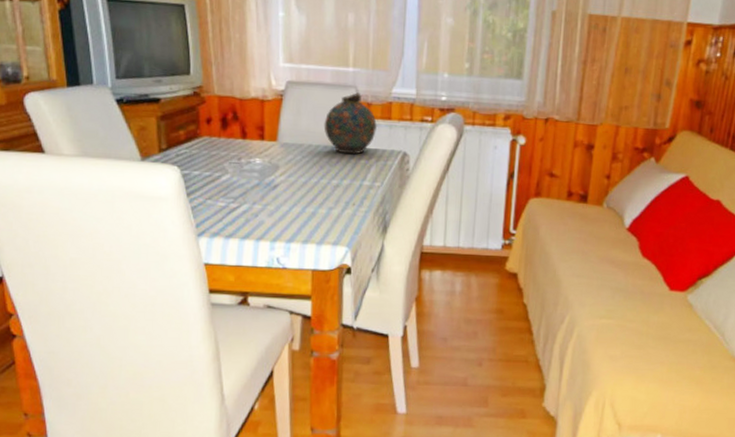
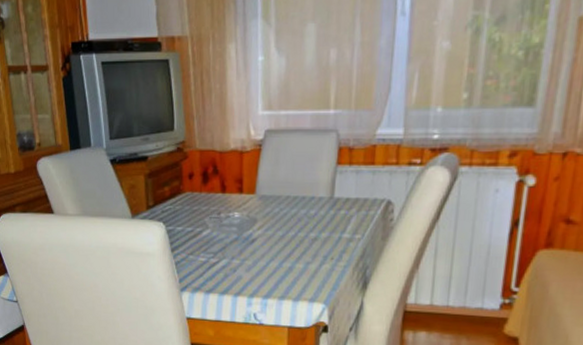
snuff bottle: present [323,92,378,155] -> none [302,137,360,205]

